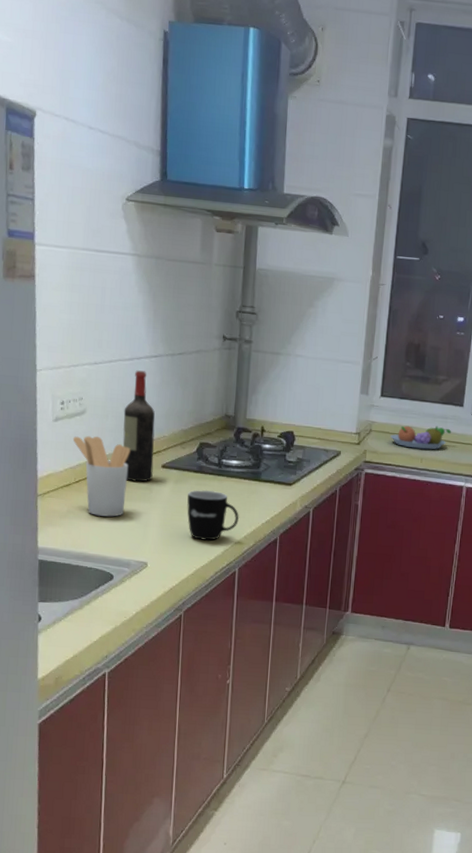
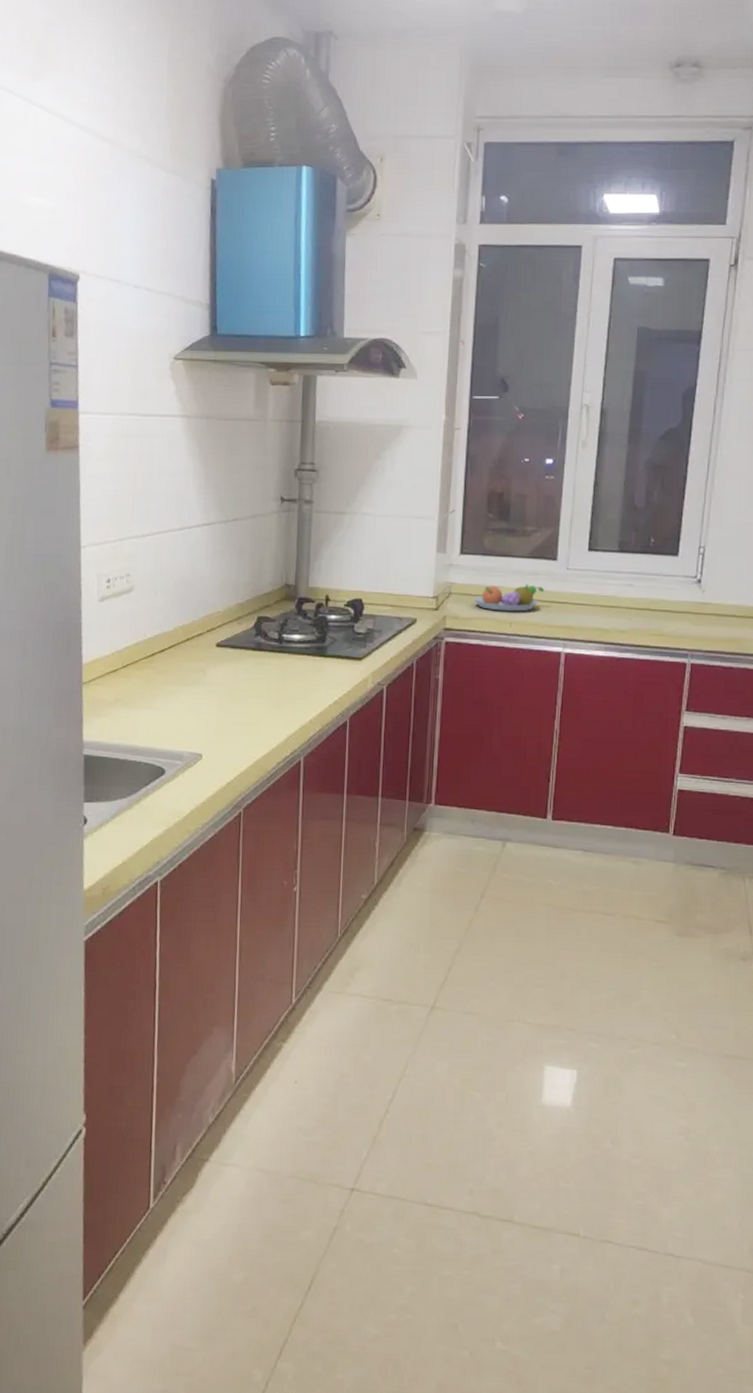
utensil holder: present [72,435,130,517] -> none [119,614,181,704]
wine bottle: present [122,370,155,482] -> none [173,541,209,664]
mug: present [187,489,239,541] -> none [245,669,303,728]

